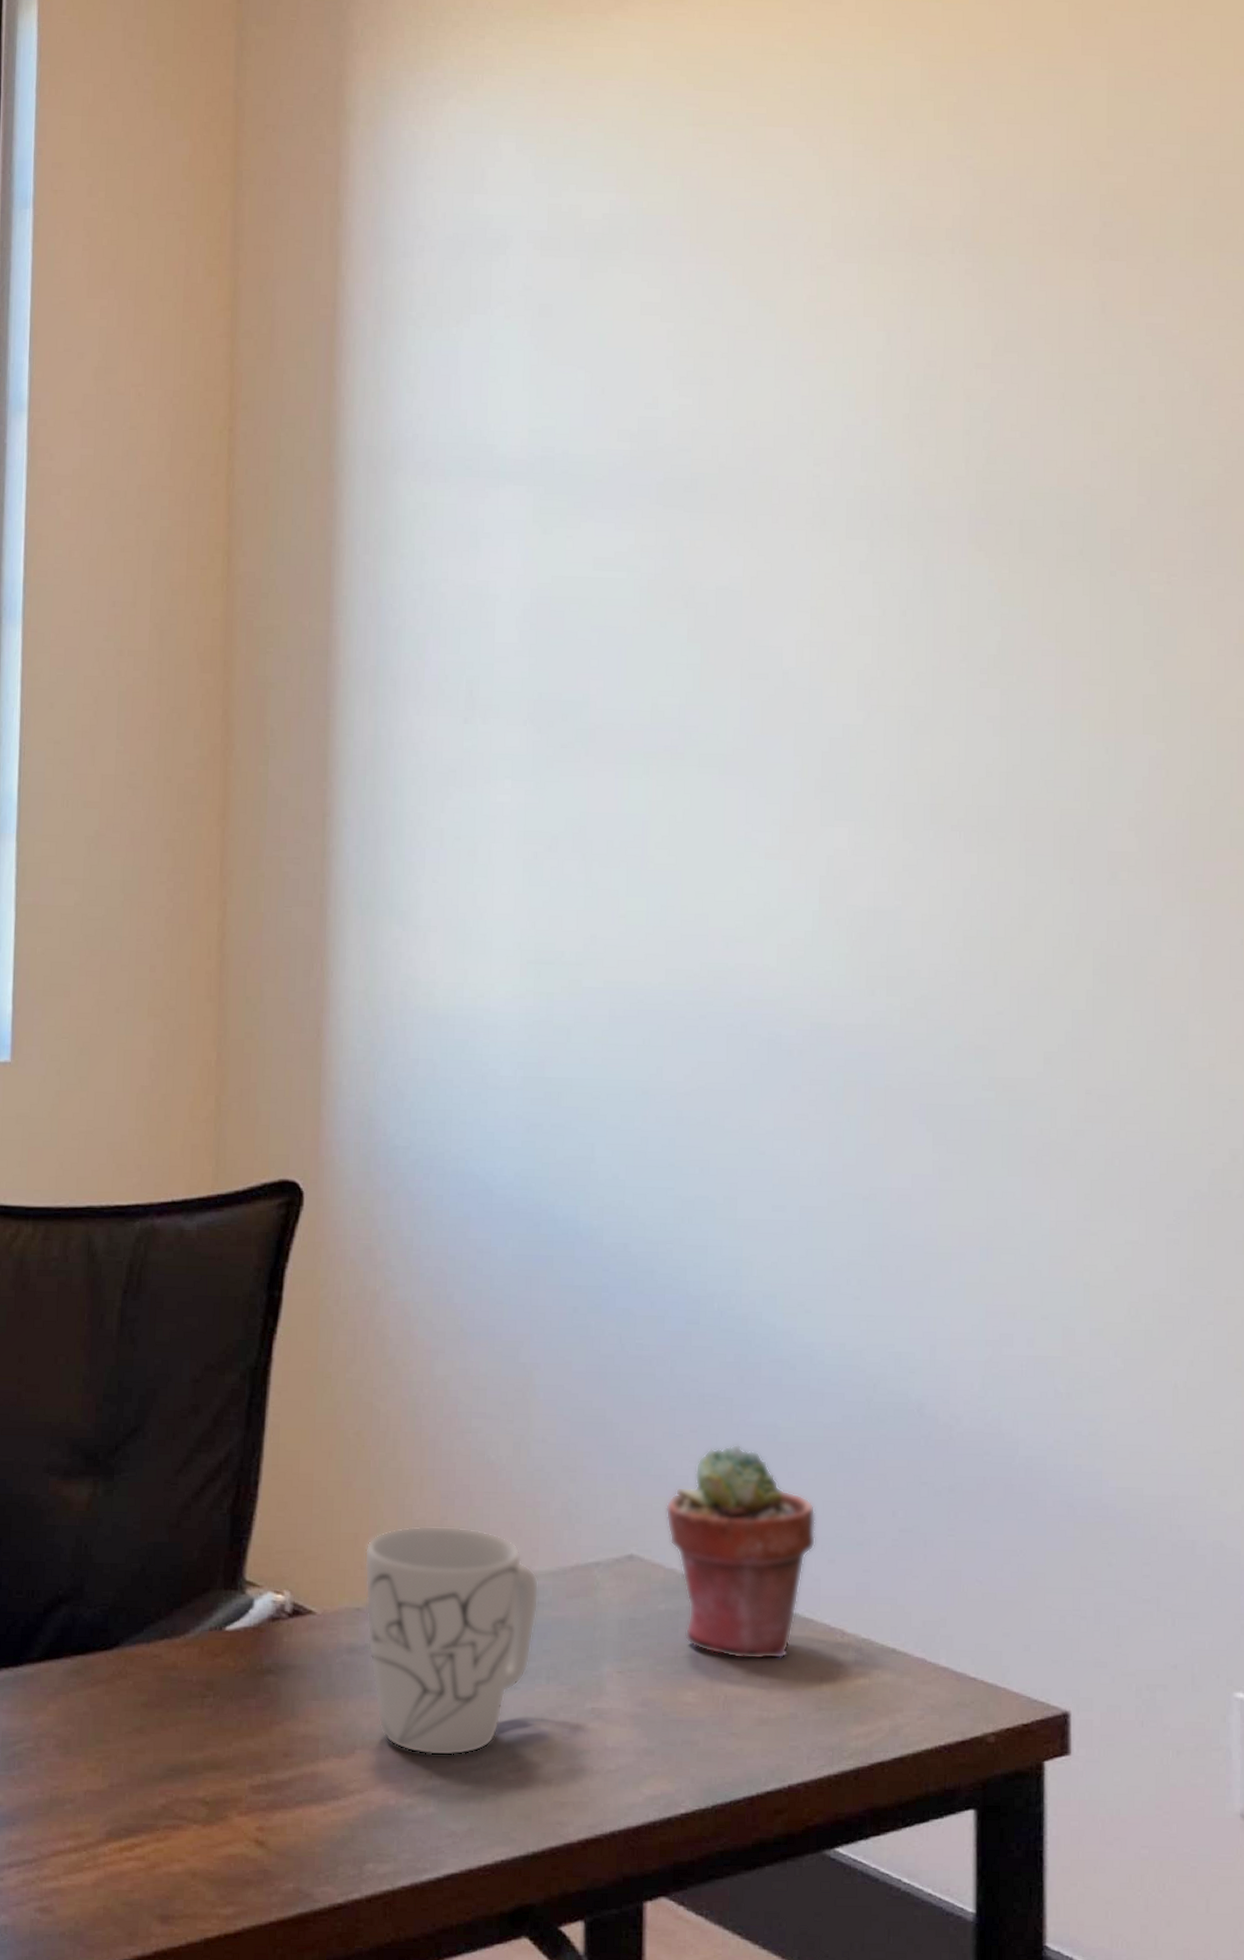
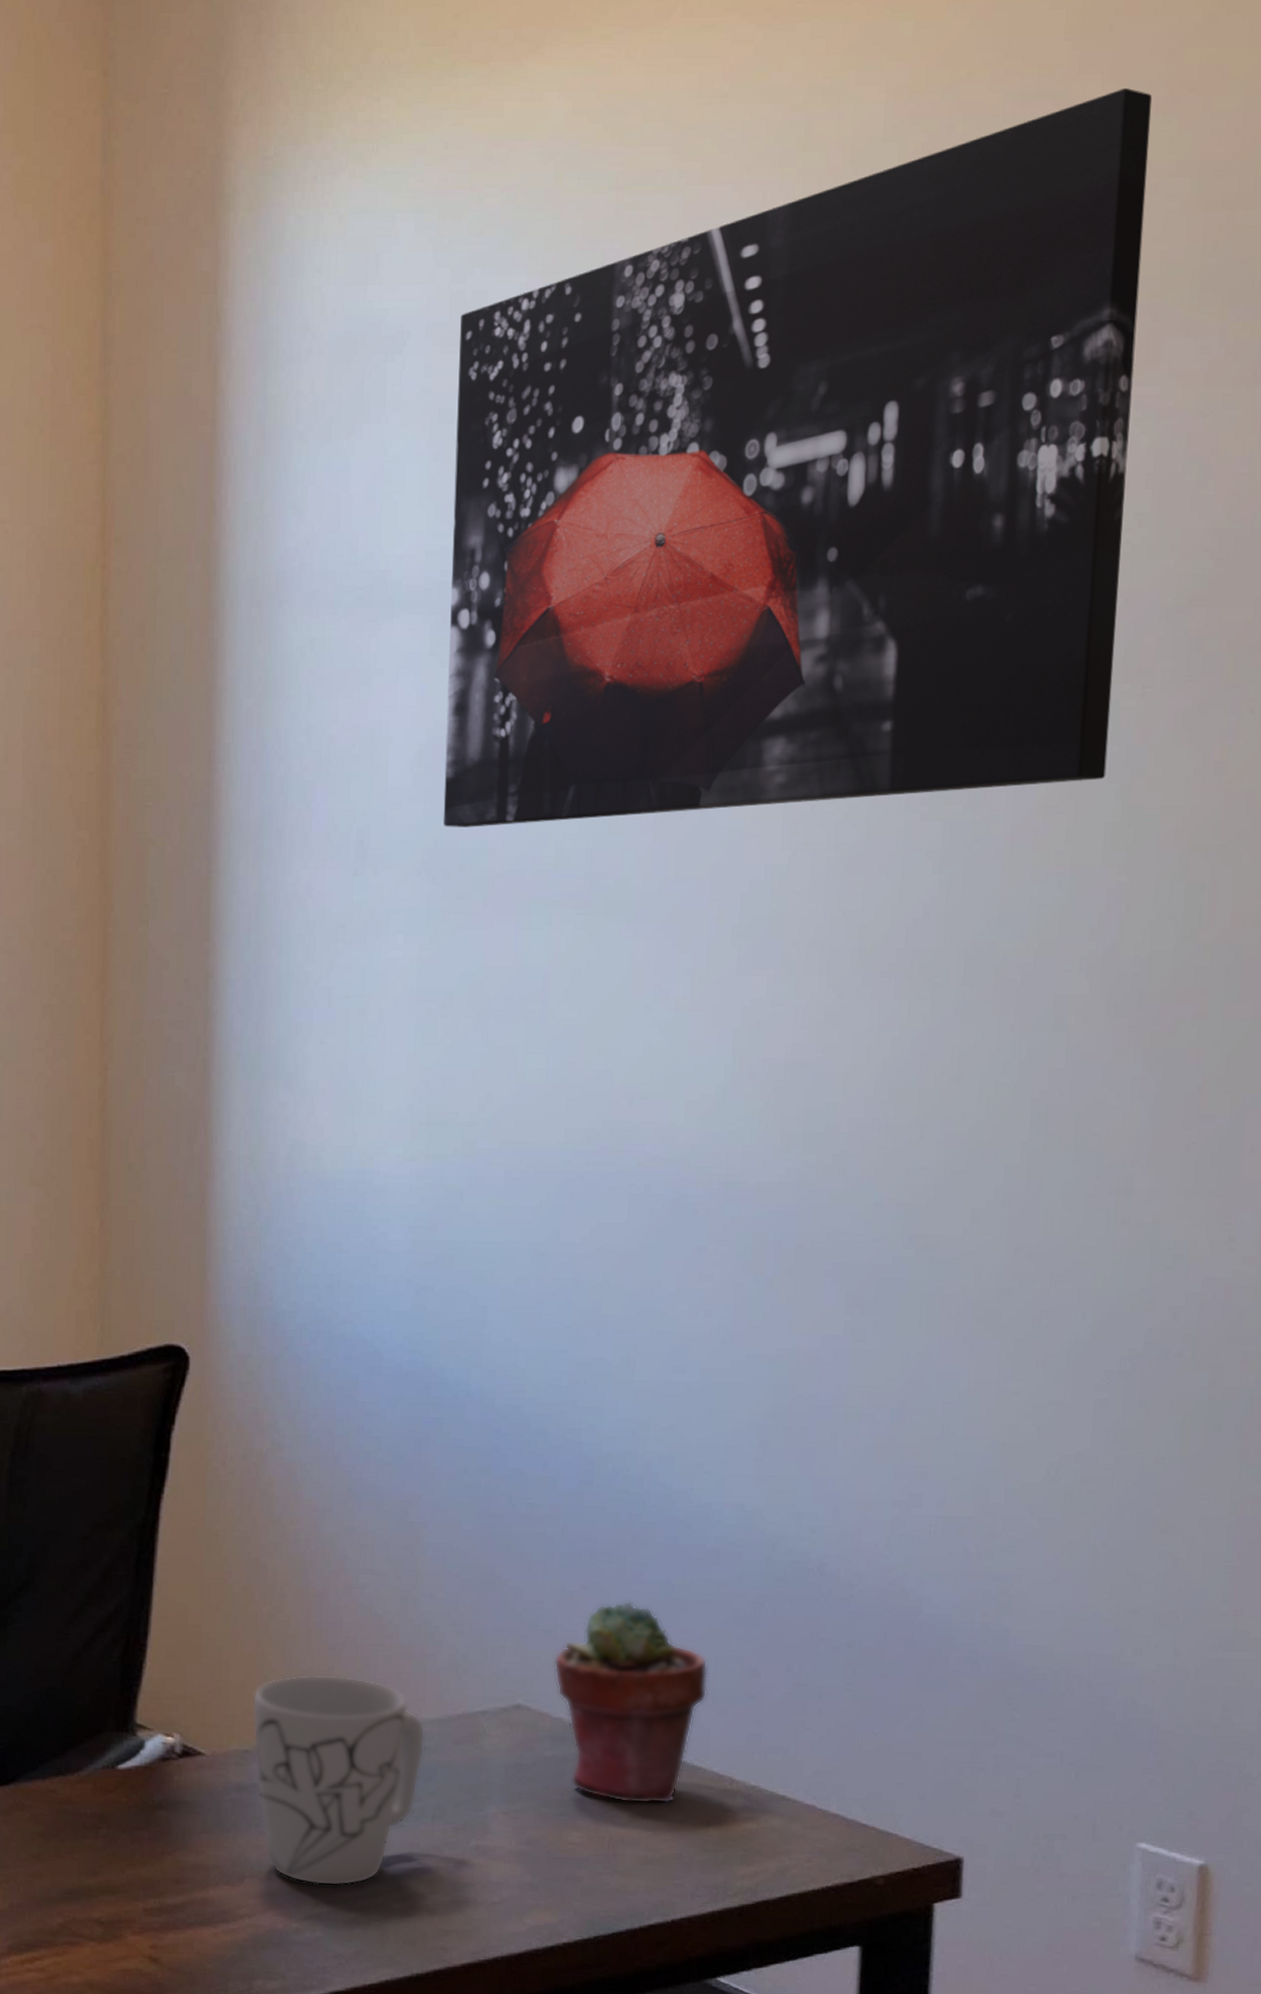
wall art: none [546,68,1144,682] -> present [443,87,1152,827]

